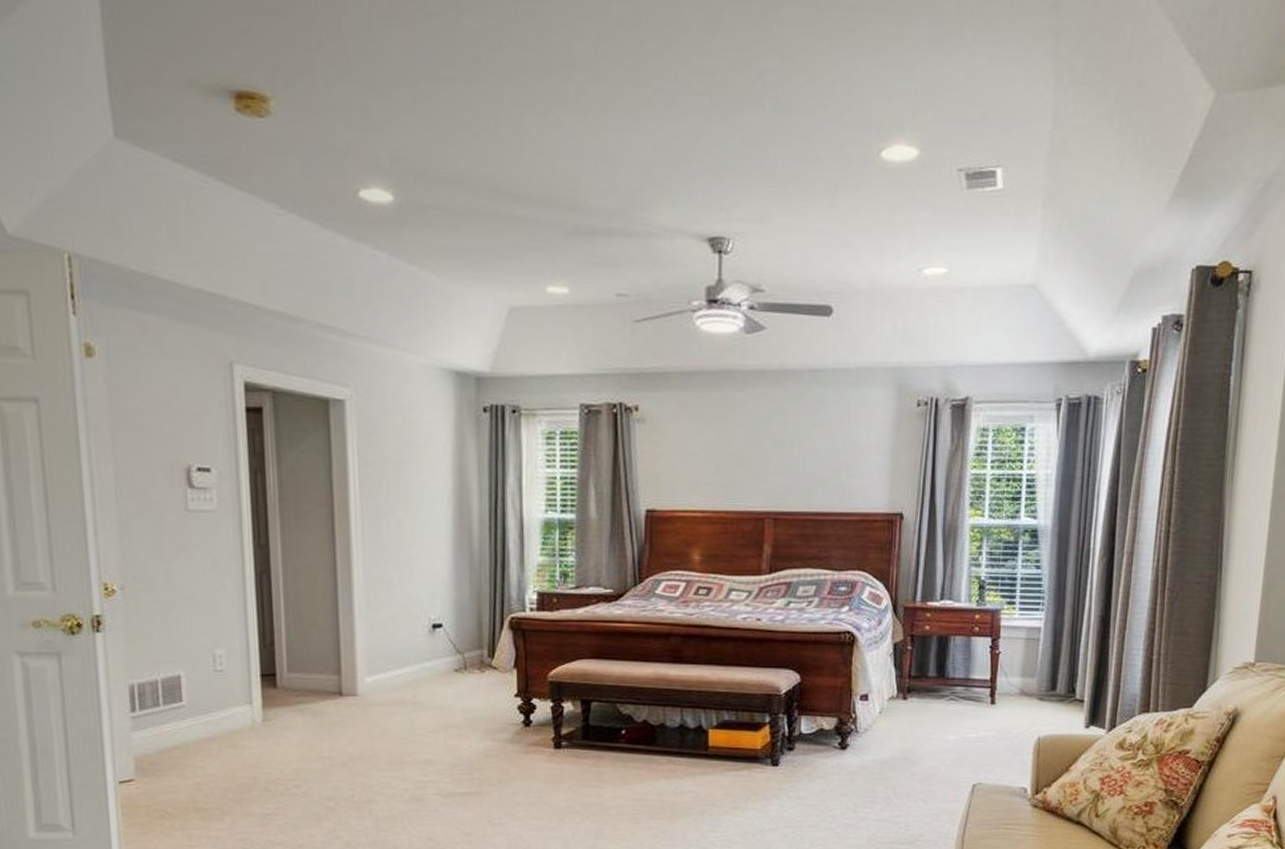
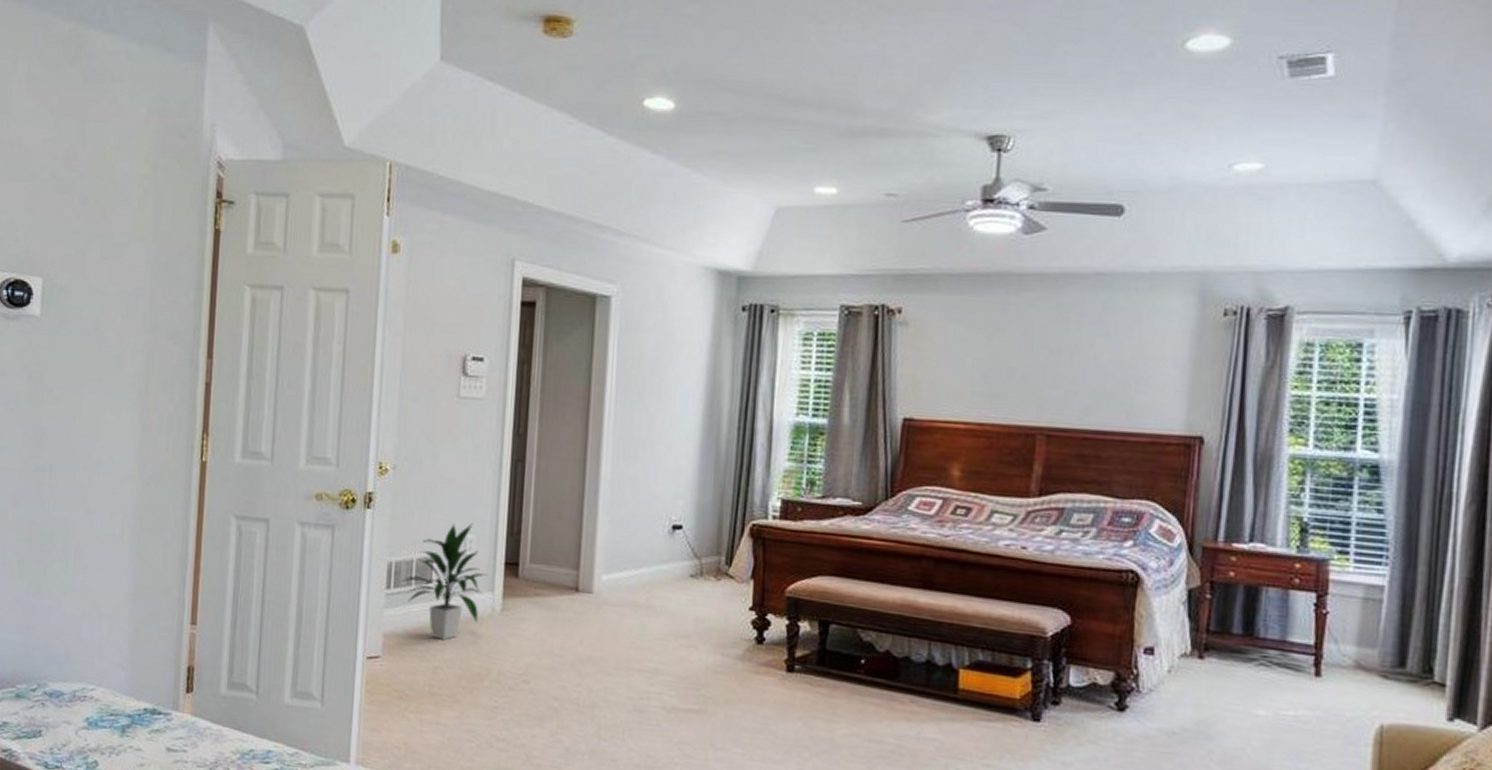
indoor plant: none [146,638,245,756] -> present [400,523,489,640]

